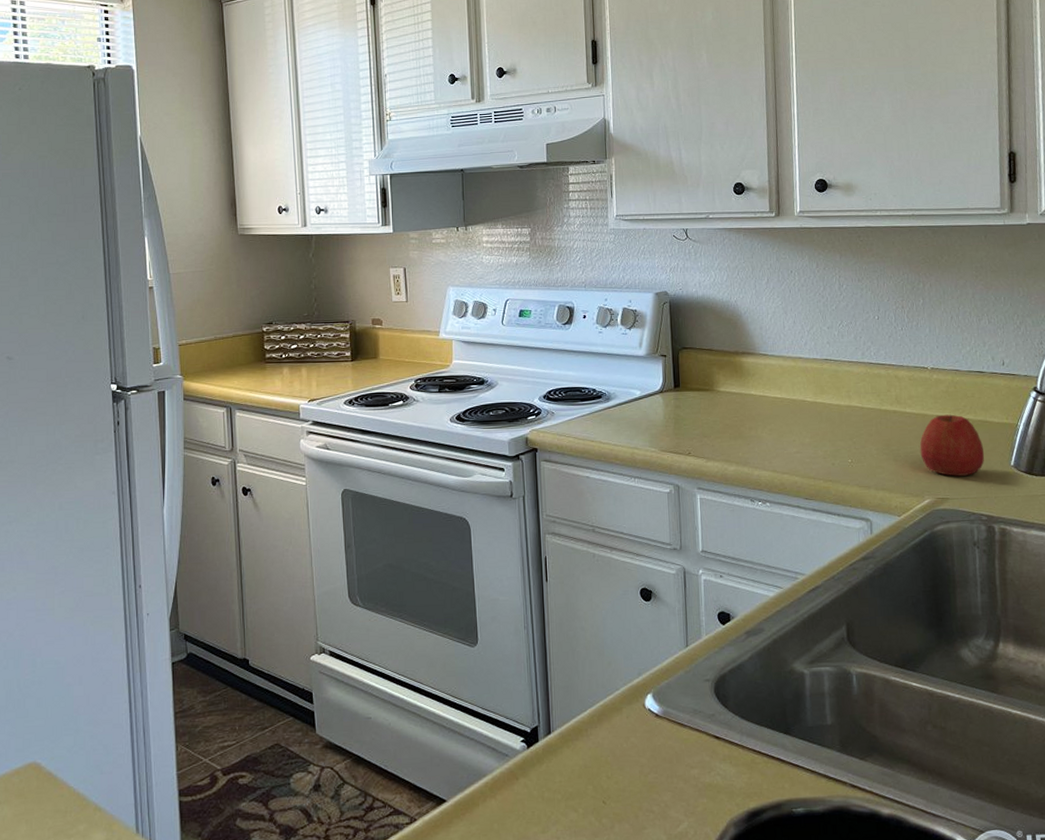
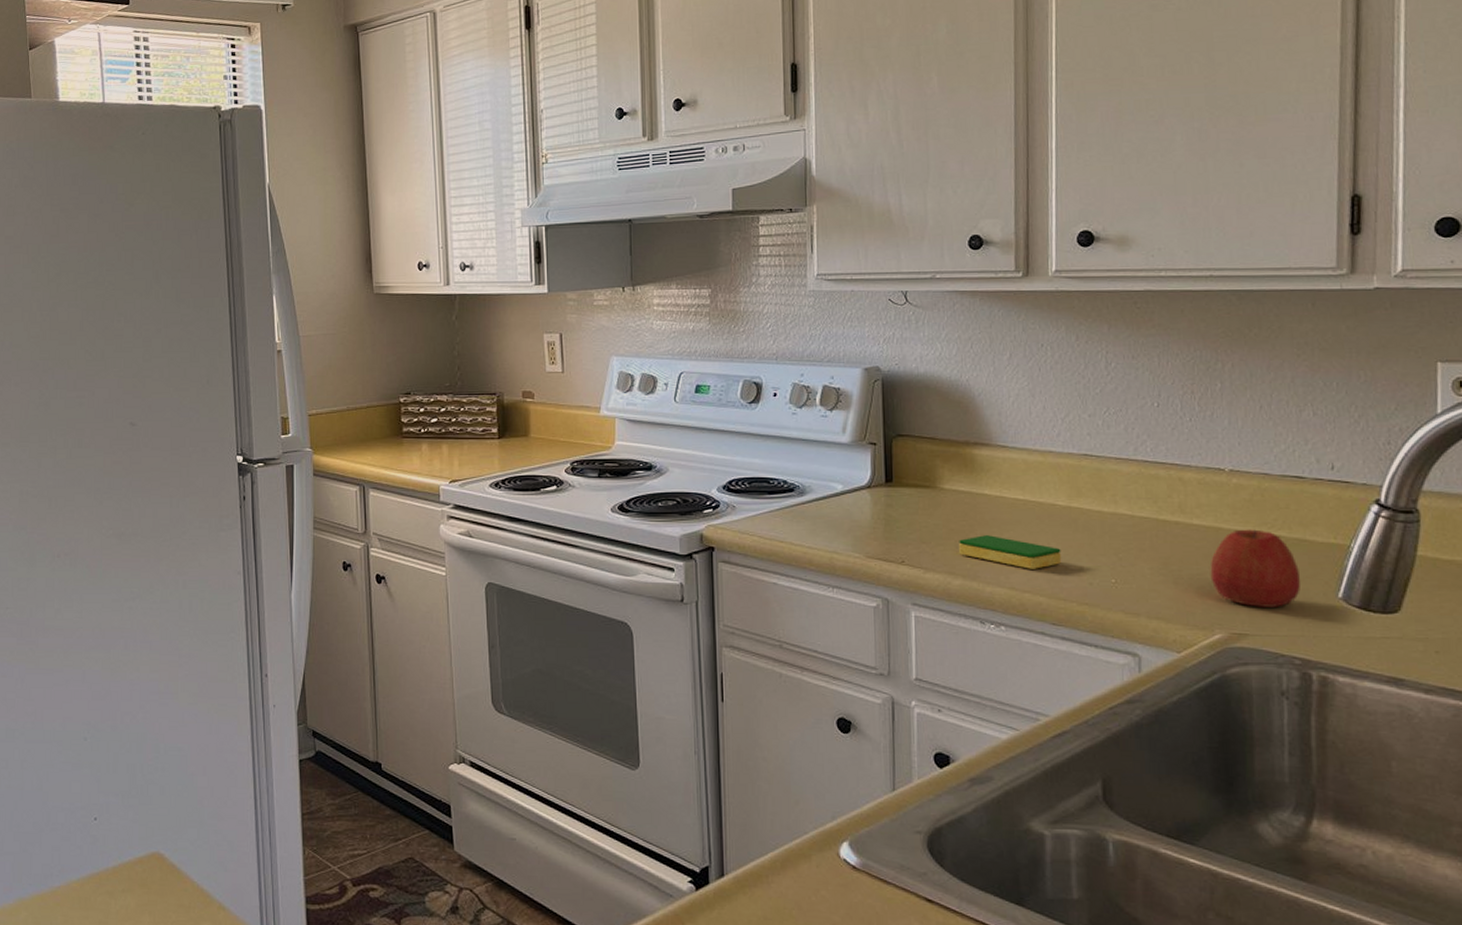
dish sponge: none [732,428,811,455] -> present [959,535,1062,569]

